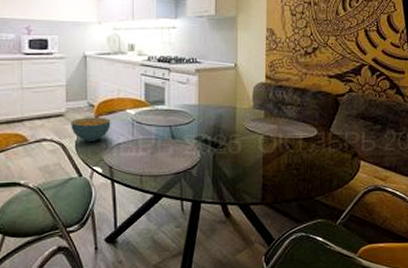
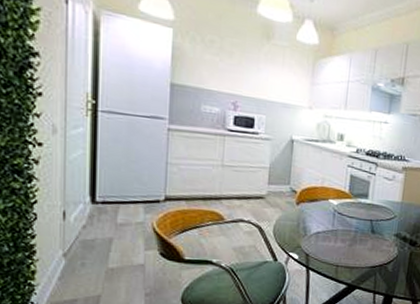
cereal bowl: present [71,117,111,142] -> none [270,202,312,228]

